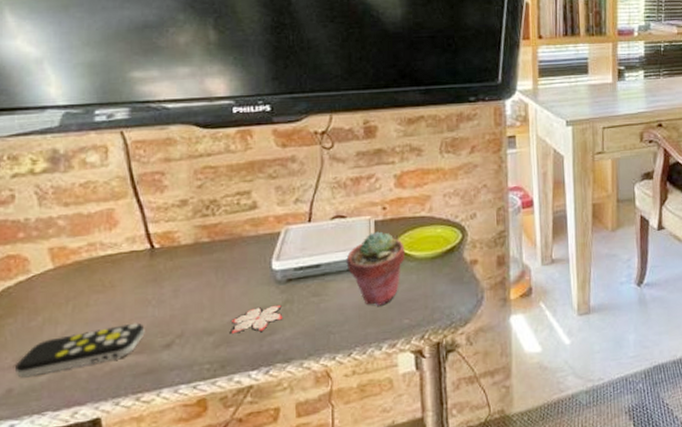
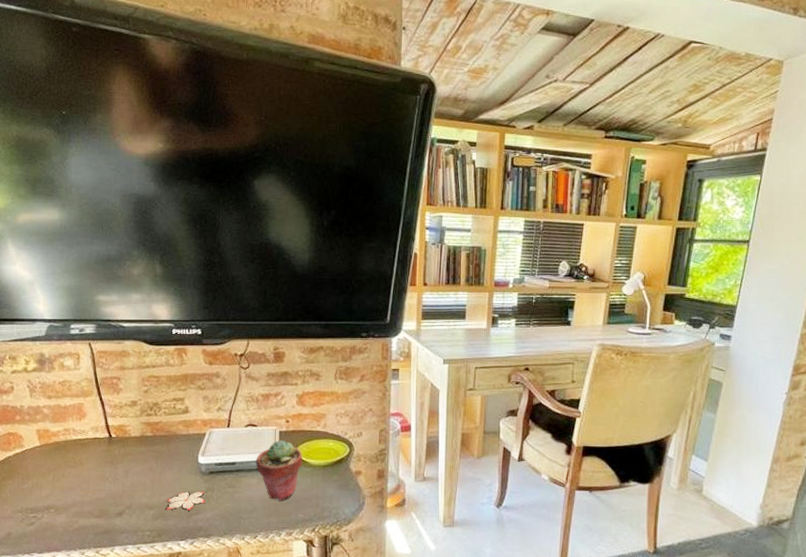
remote control: present [16,322,145,378] -> none [13,493,104,526]

